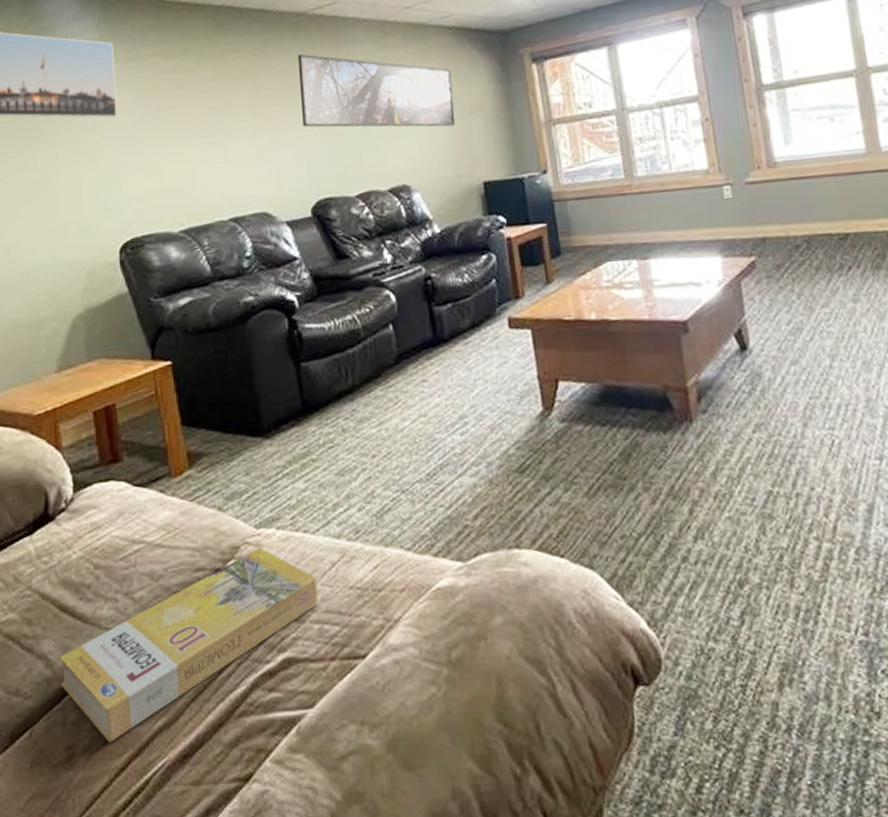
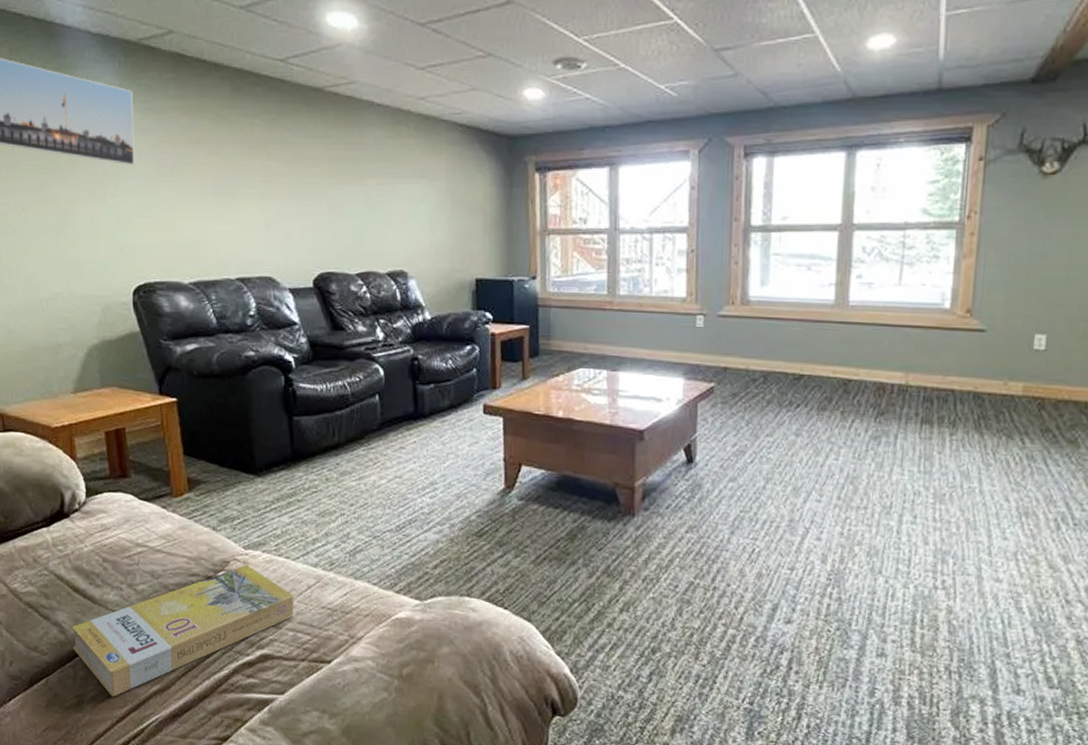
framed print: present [297,54,456,128] -> none [310,130,457,222]

